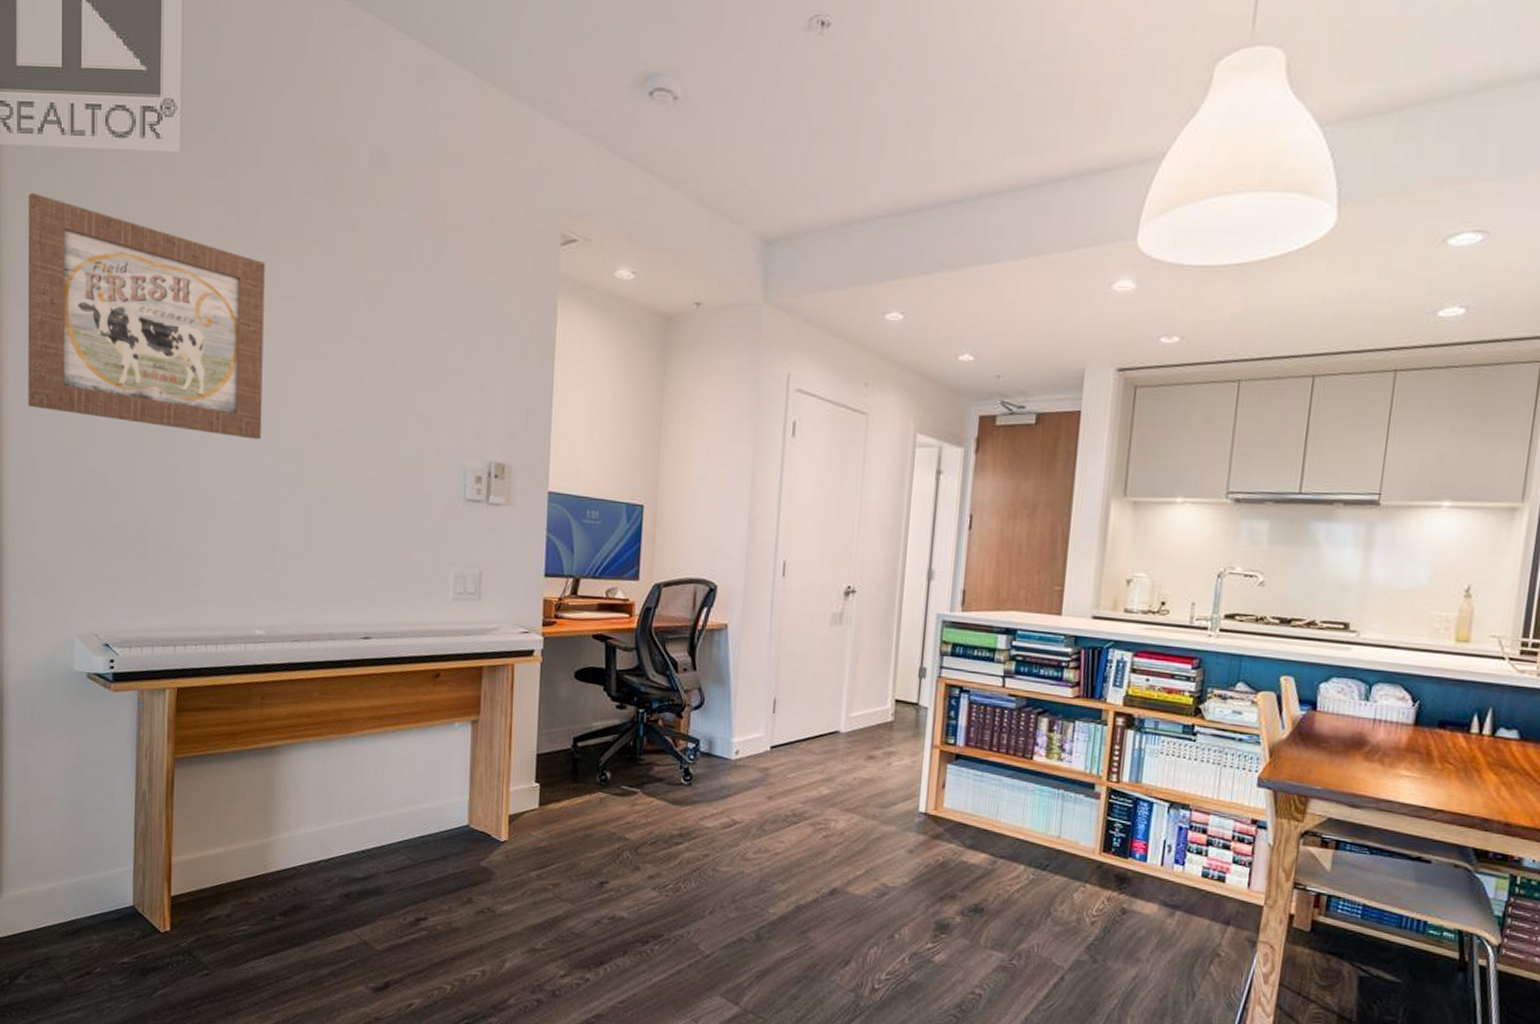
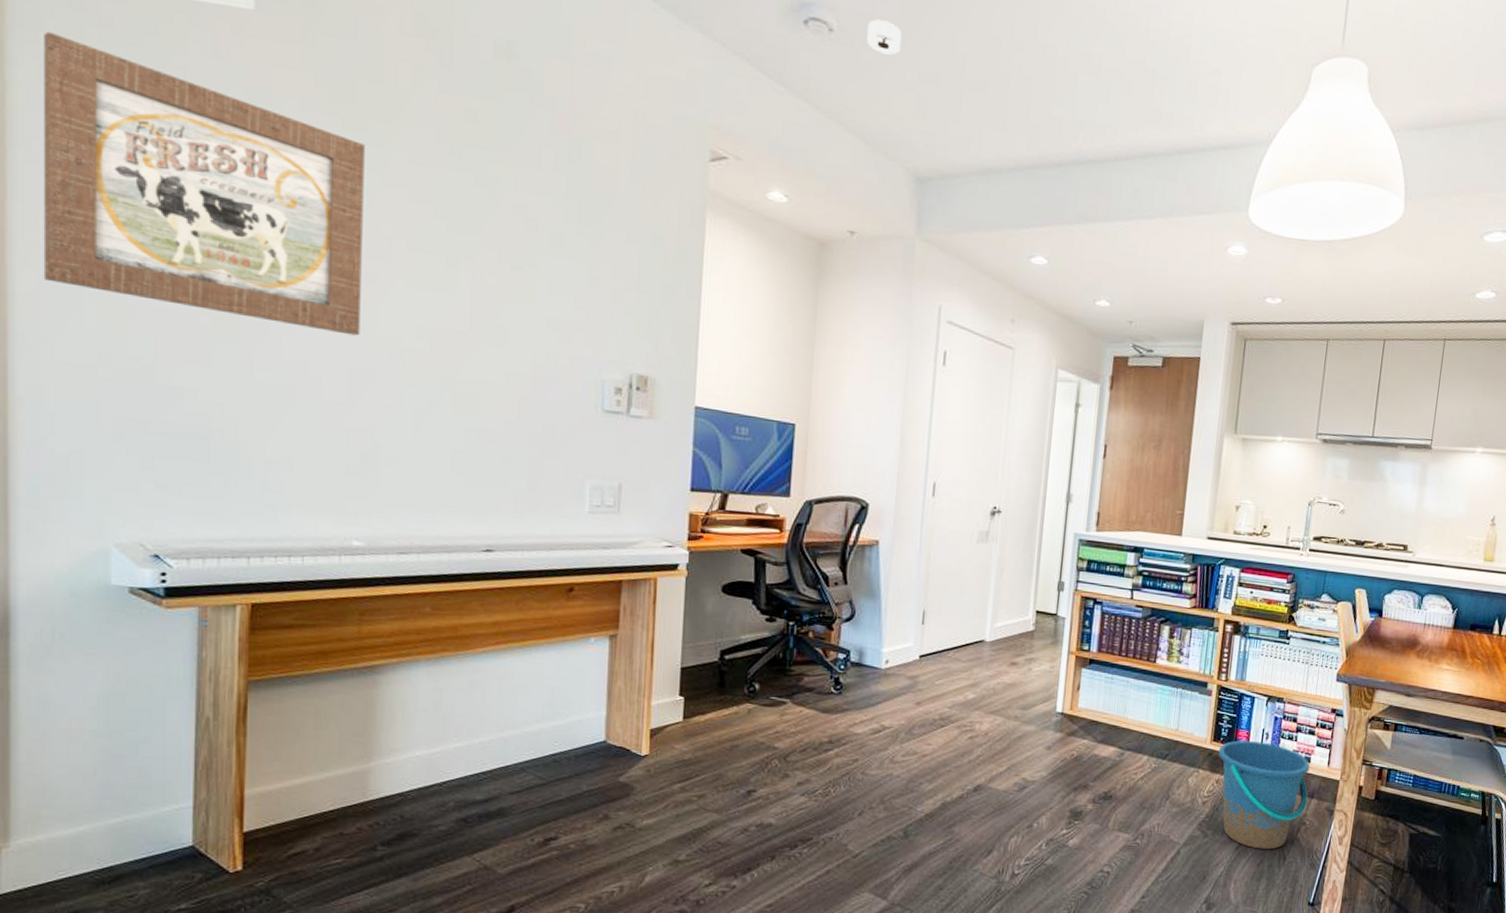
smoke detector: none [711,80,747,115] -> present [867,19,902,55]
bucket: none [1109,852,1225,983] -> present [1218,740,1310,850]

